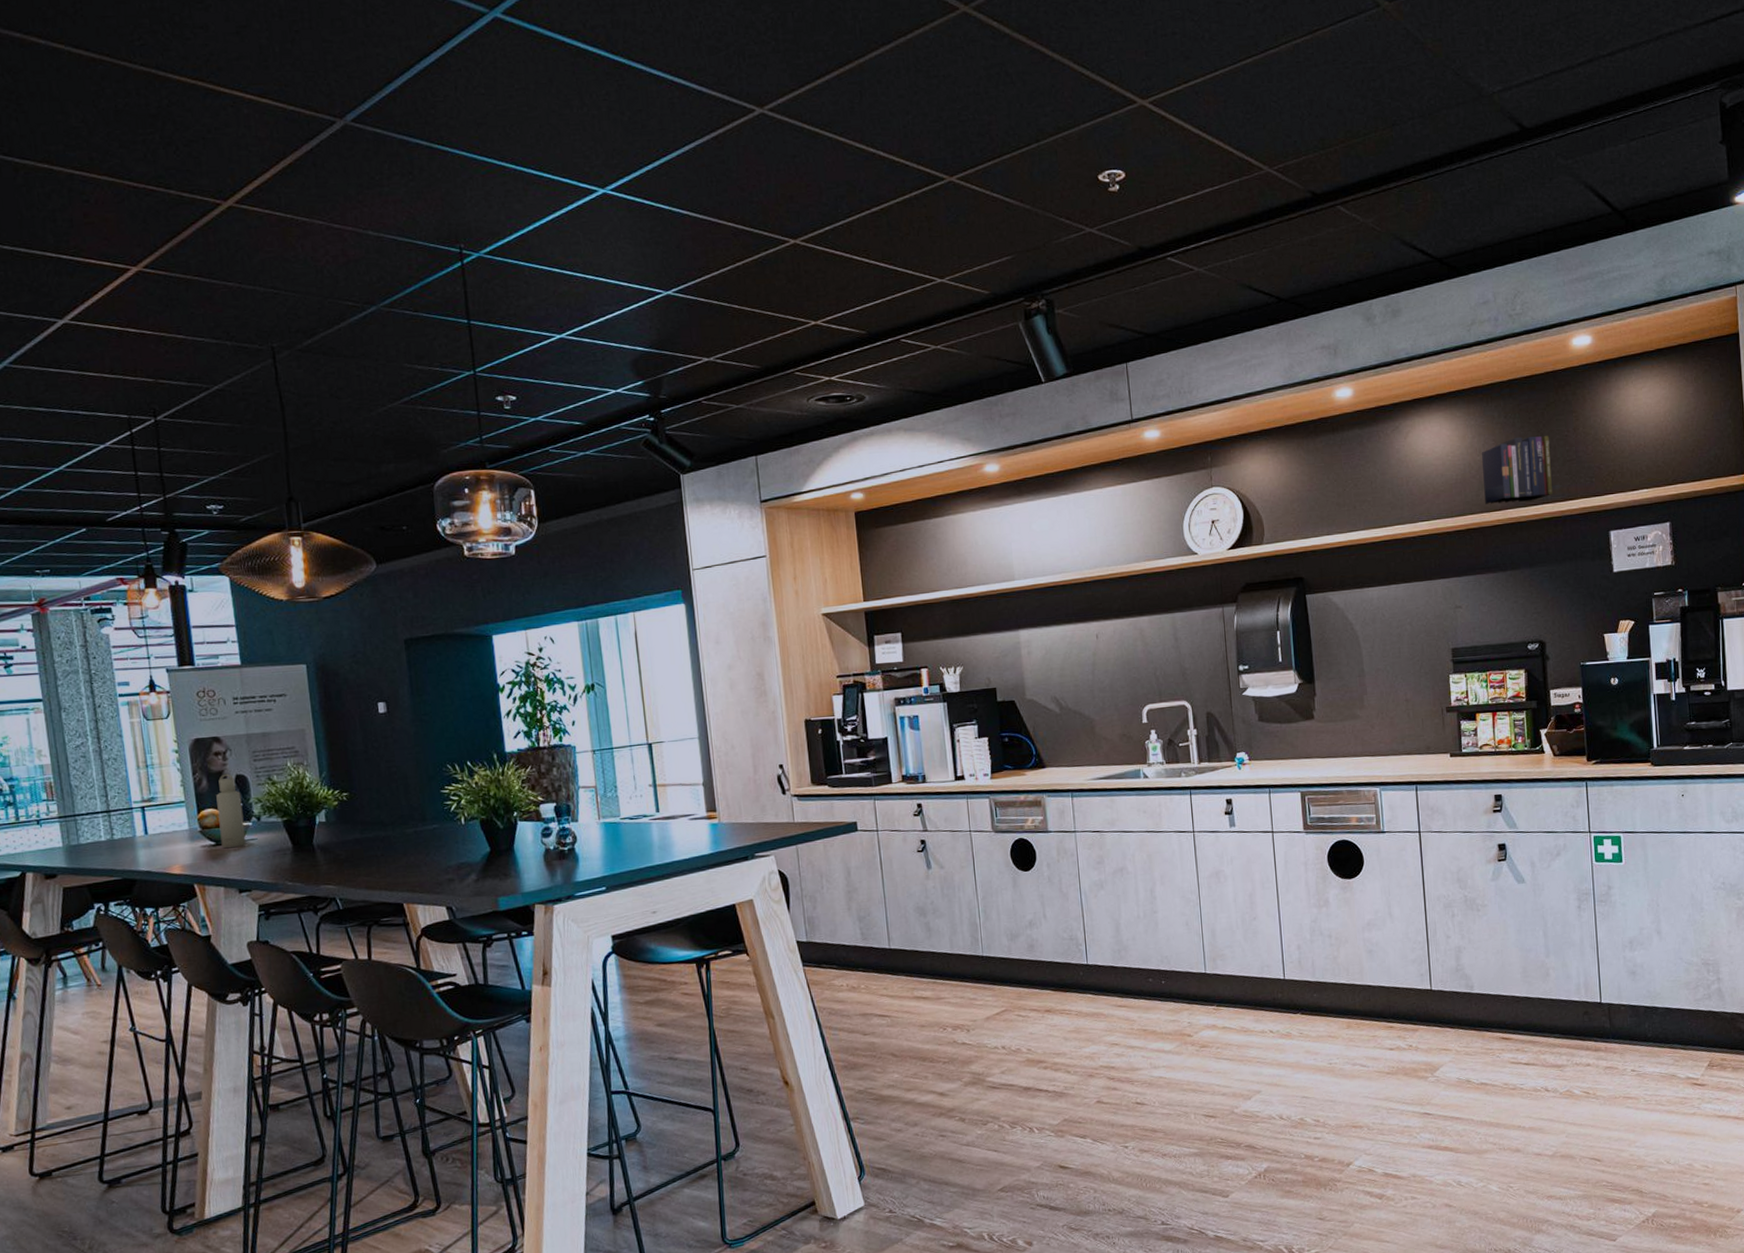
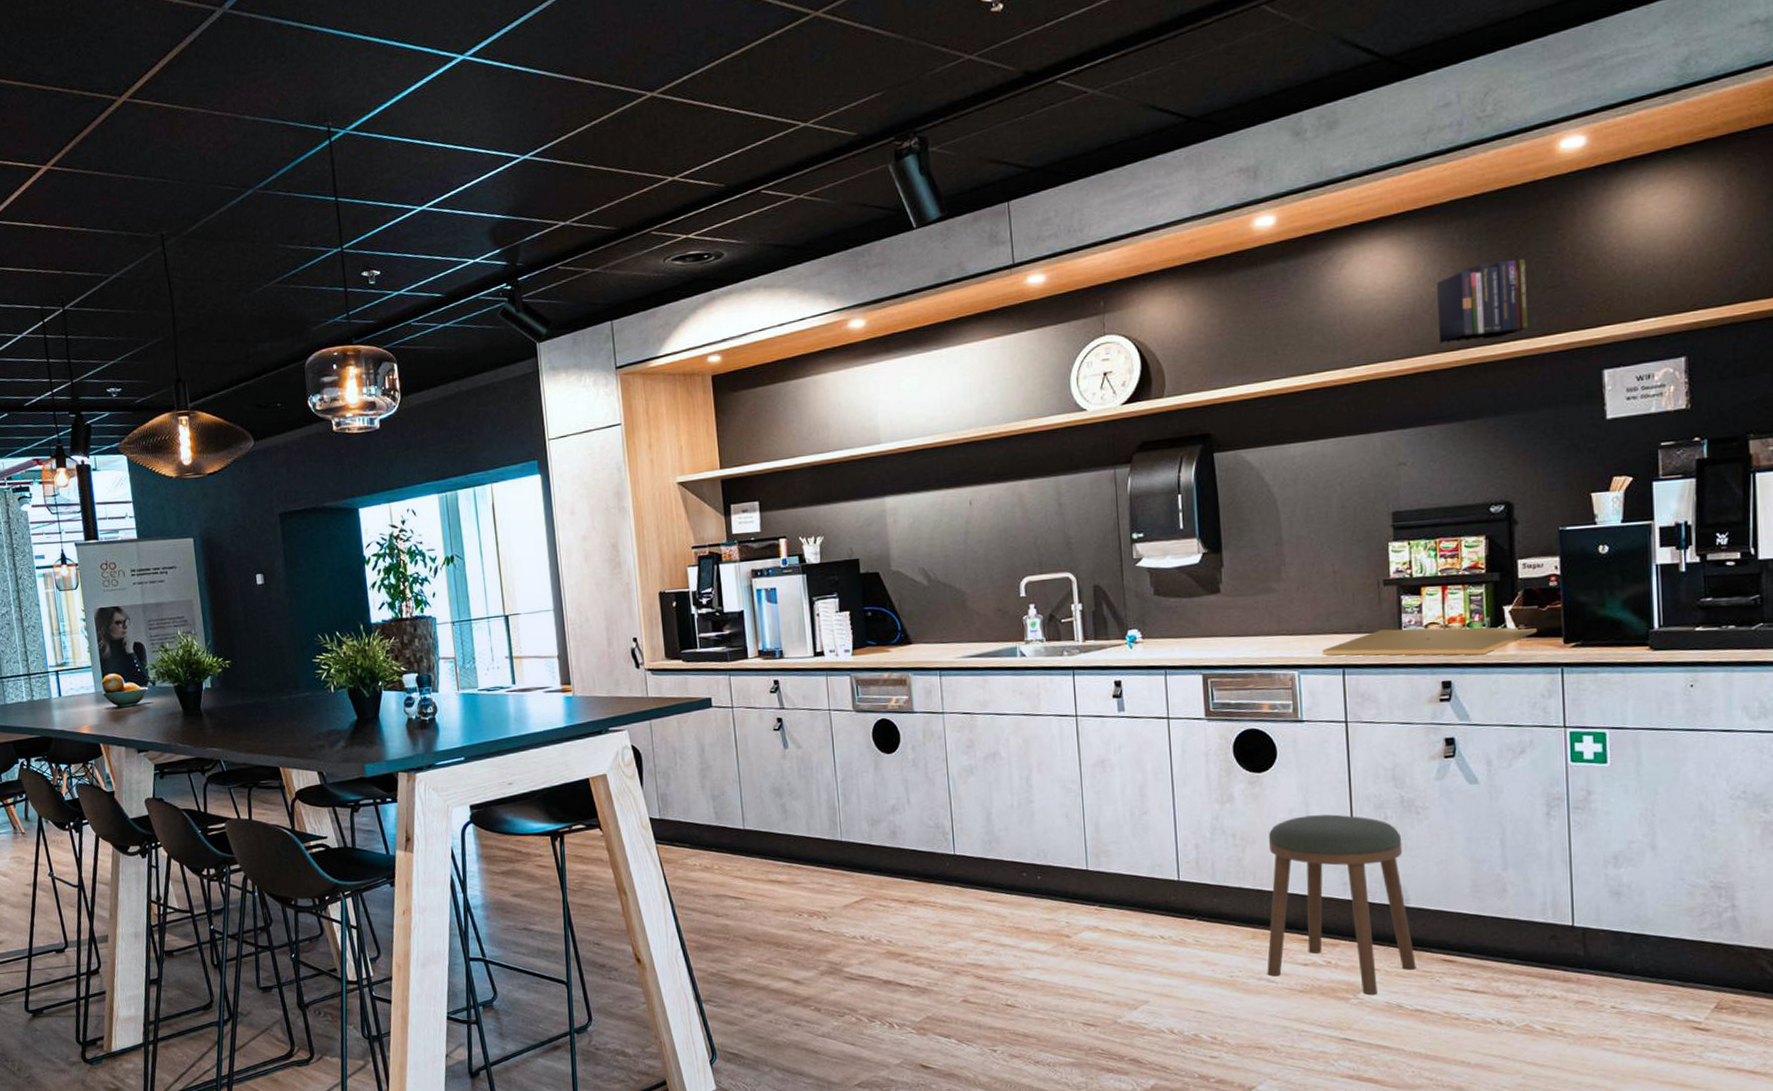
bottle: present [216,773,246,849] -> none [117,641,143,711]
stool: none [1358,914,1481,1073] -> present [1267,814,1416,995]
cutting board: none [1398,747,1566,774] -> present [1322,626,1537,656]

